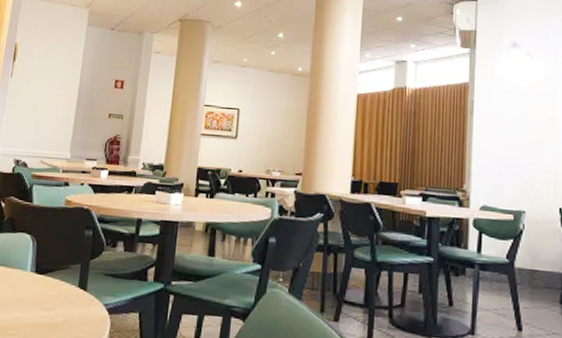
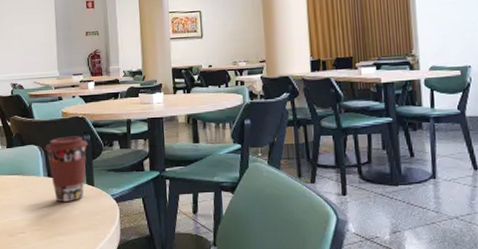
coffee cup: none [38,228,89,306] -> present [45,136,89,202]

